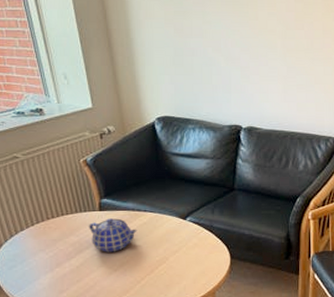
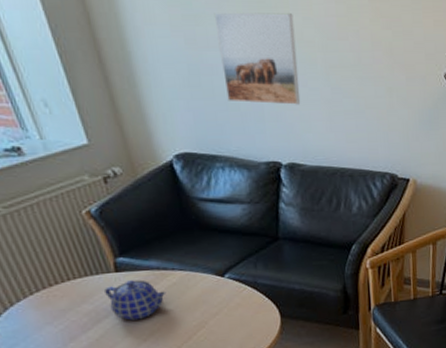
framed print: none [198,9,262,80] -> present [214,12,301,105]

